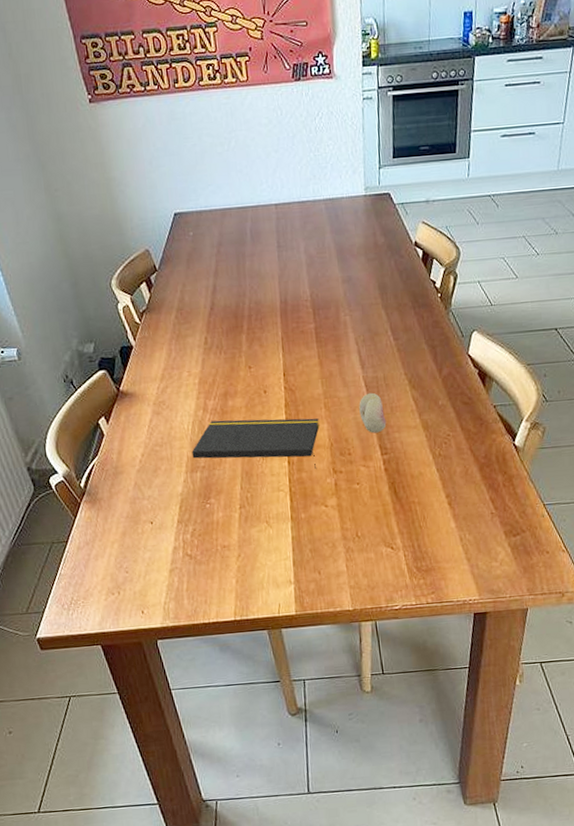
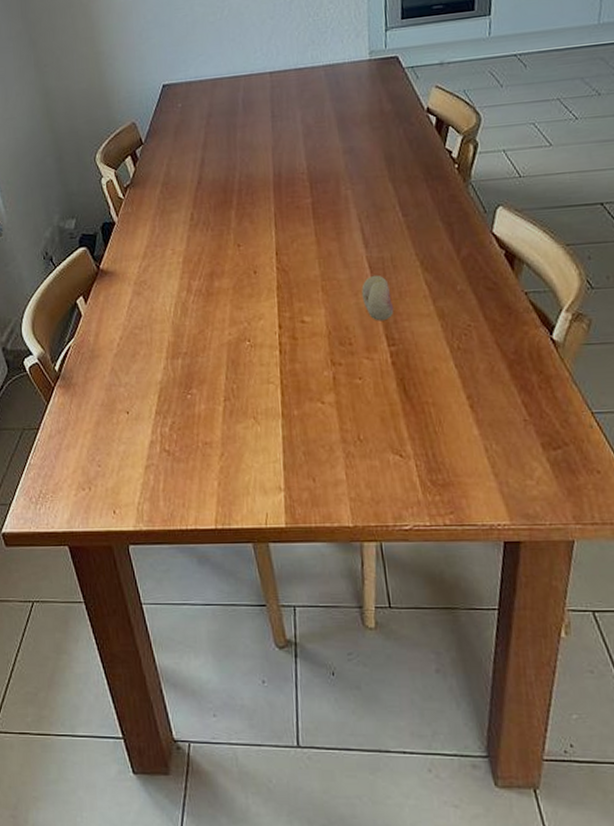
notepad: present [191,418,320,469] -> none [173,302,316,360]

